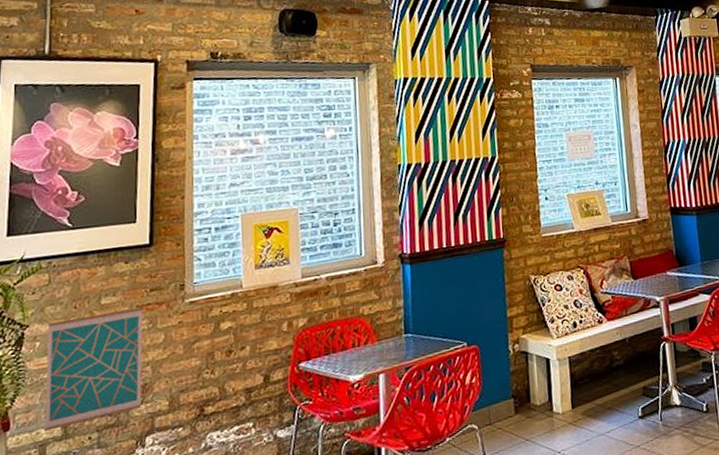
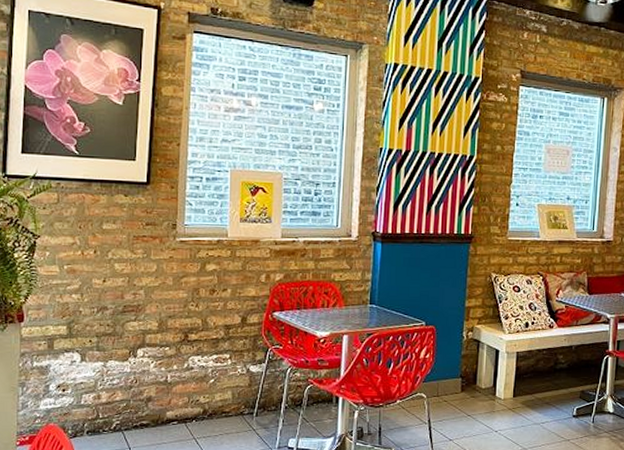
wall art: present [44,307,143,431] -> none [52,236,139,329]

